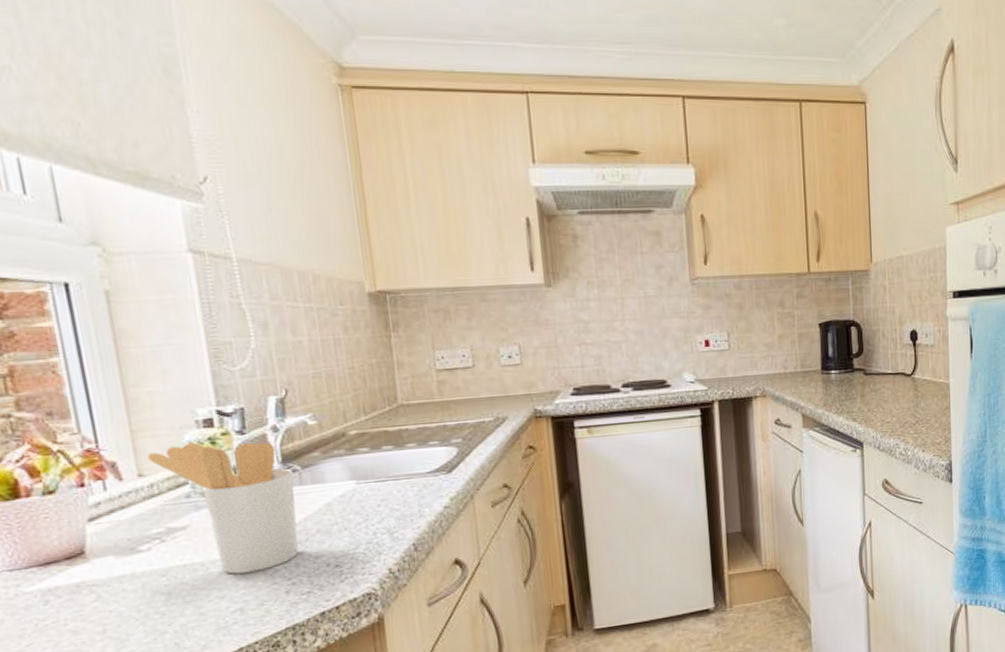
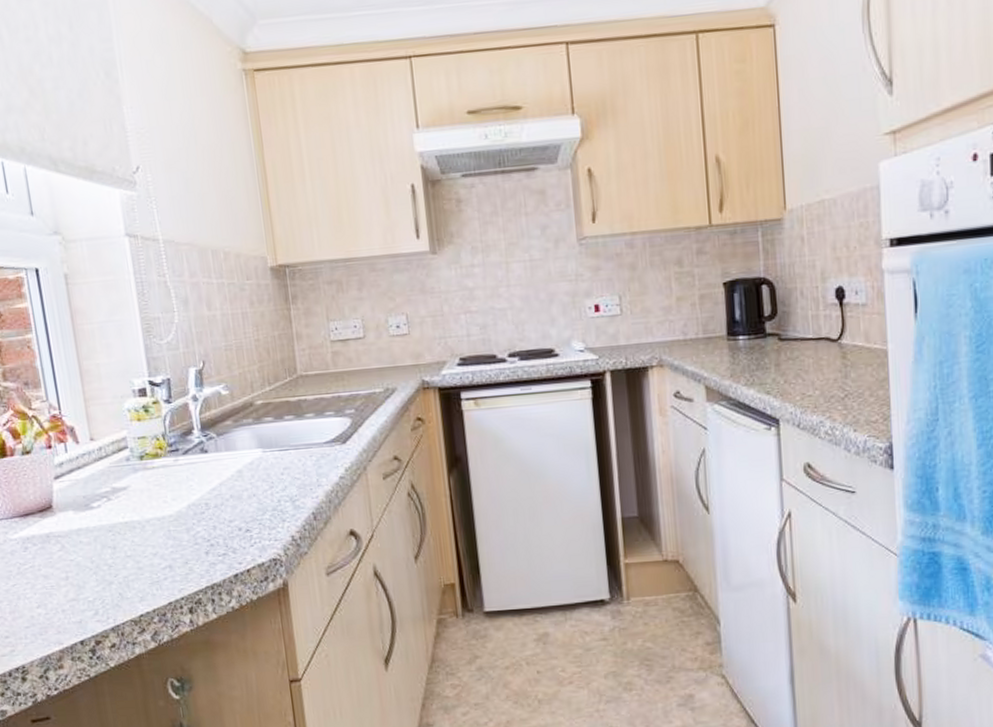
utensil holder: present [147,442,299,574] -> none [96,410,216,533]

